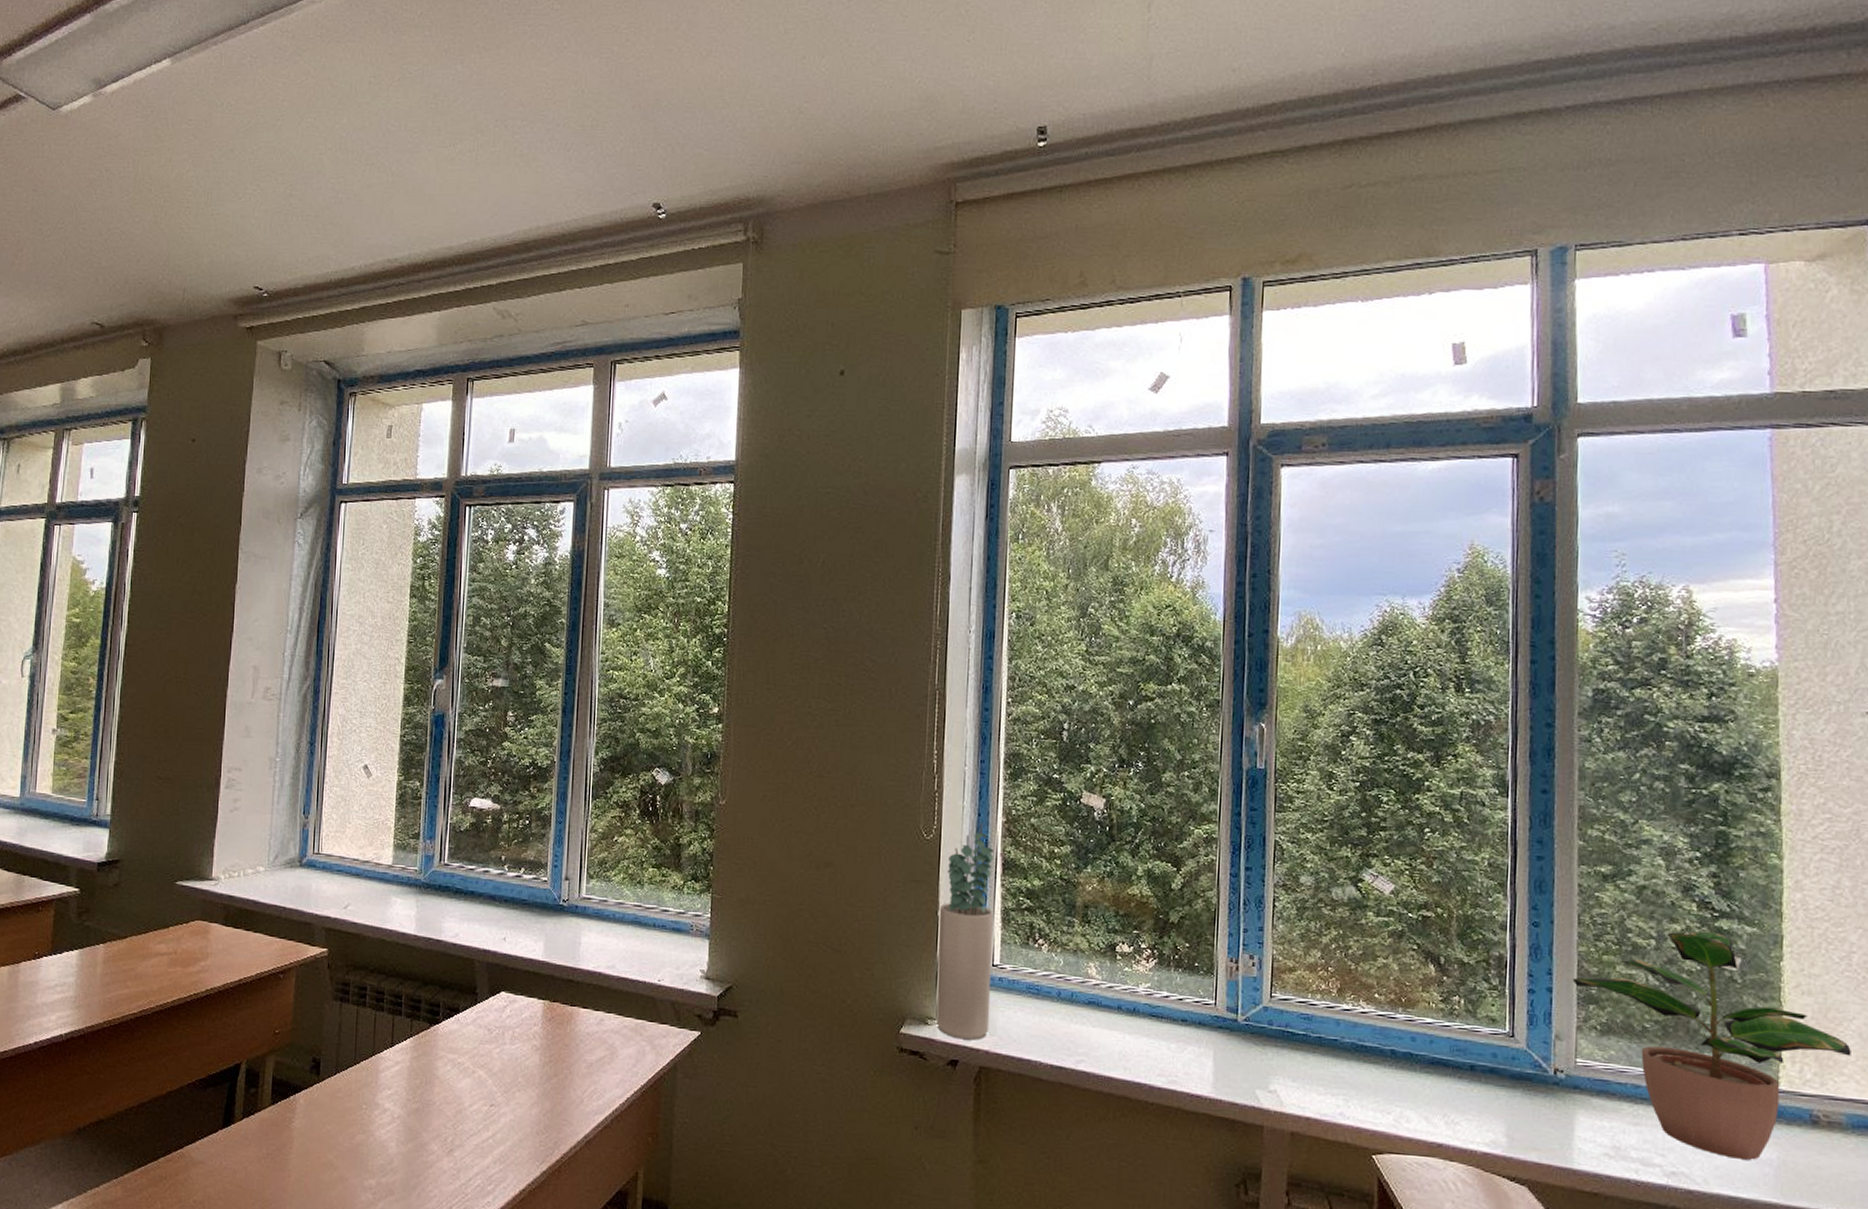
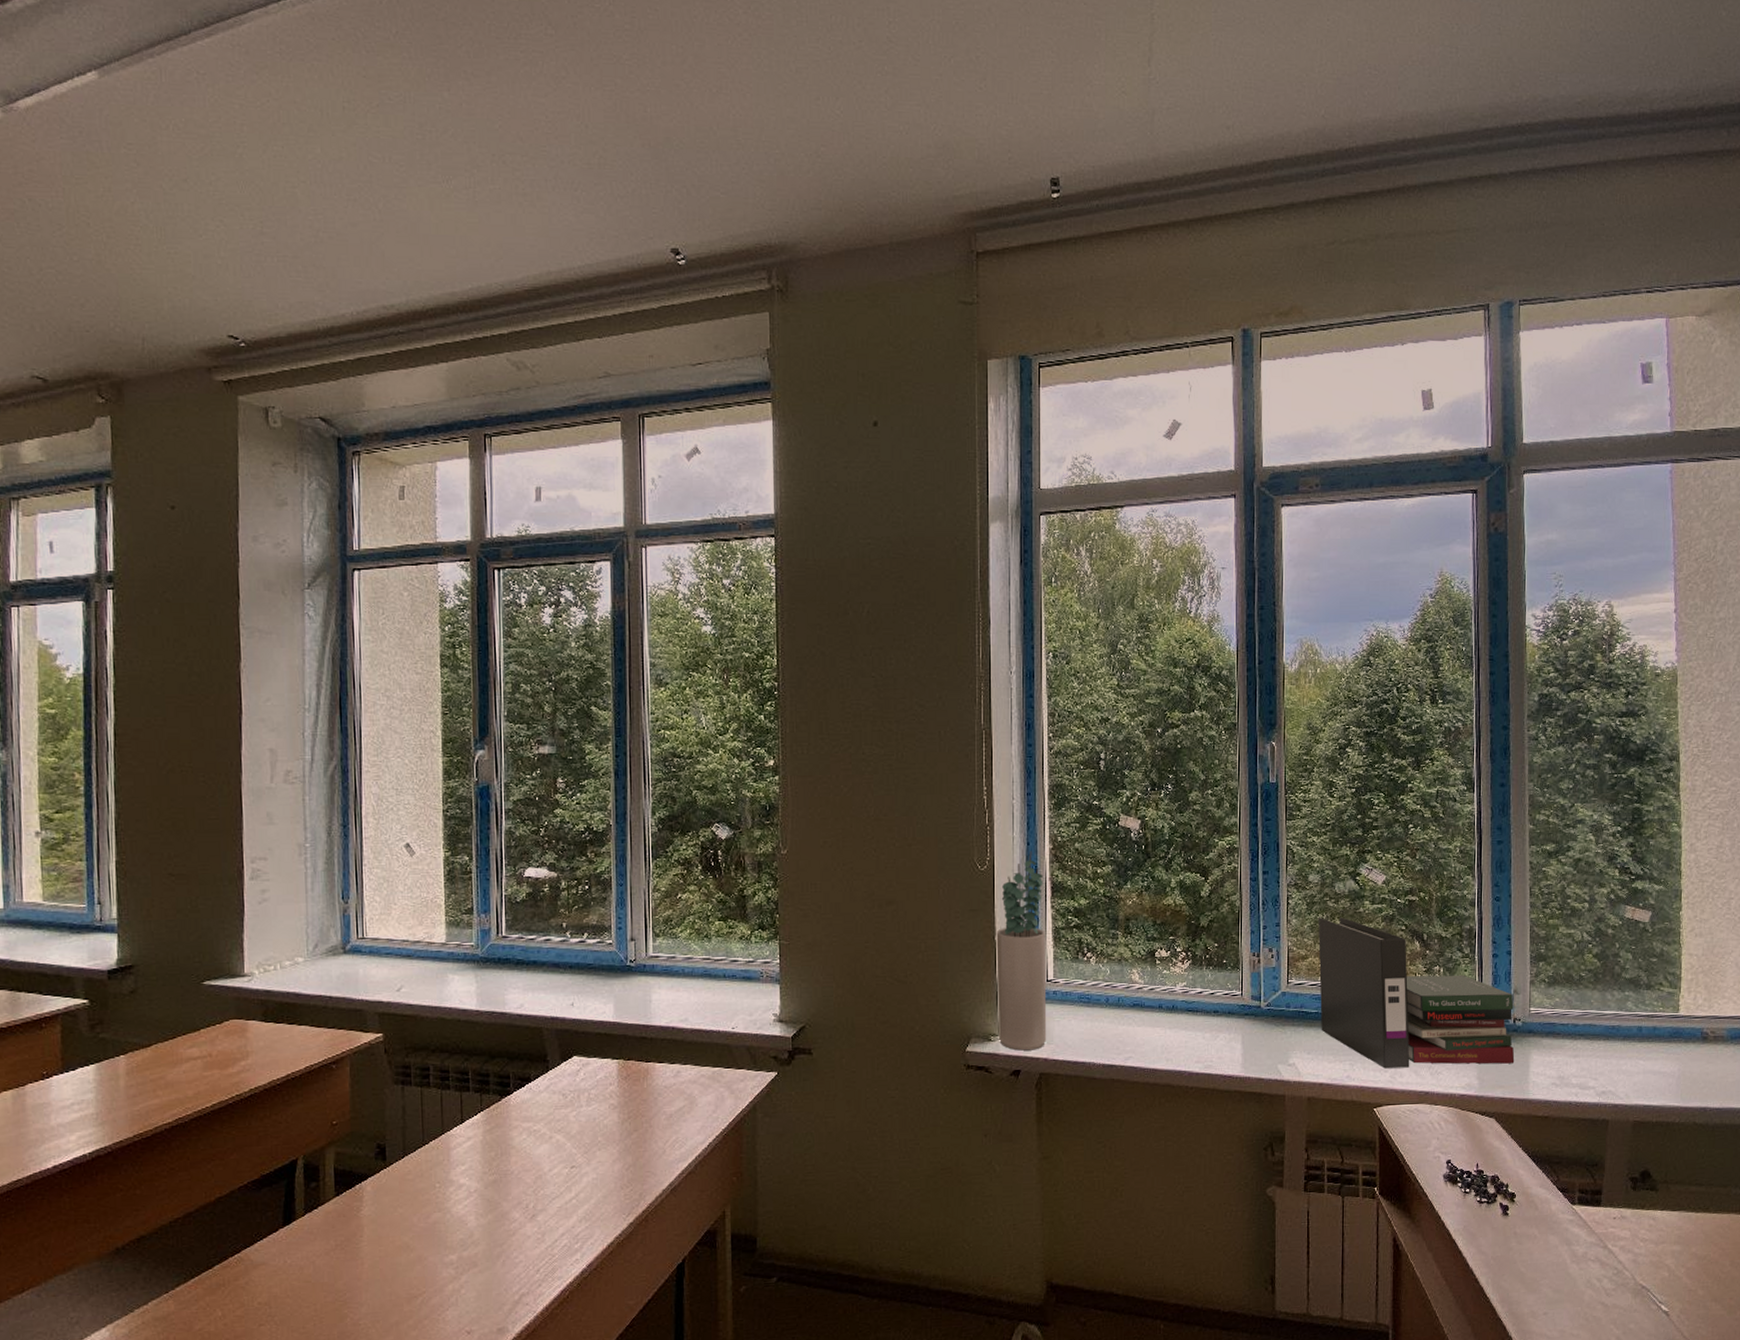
binder: none [1309,926,1420,1112] -> present [1318,917,1410,1069]
books: none [1416,1004,1555,1123] -> present [1406,974,1515,1064]
potted plant: present [1572,930,1851,1160] -> none [1526,892,1730,1075]

